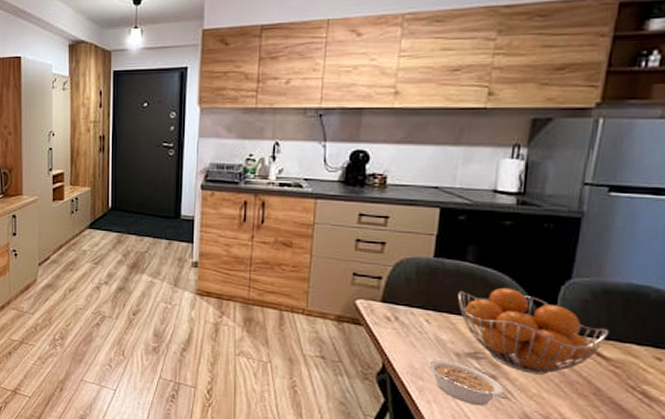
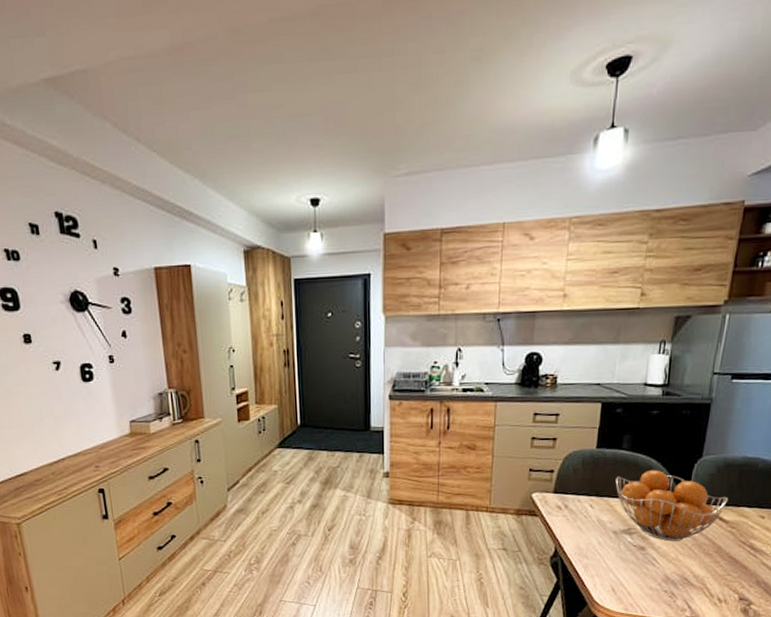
legume: present [427,360,507,406] -> none [591,539,652,574]

